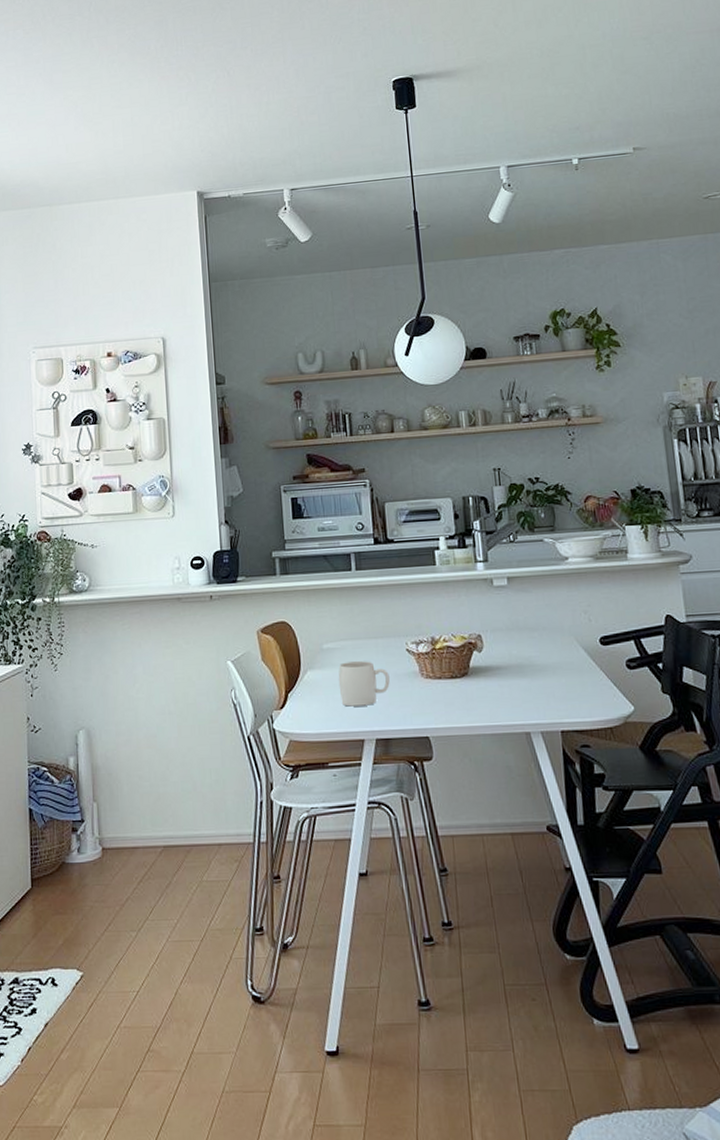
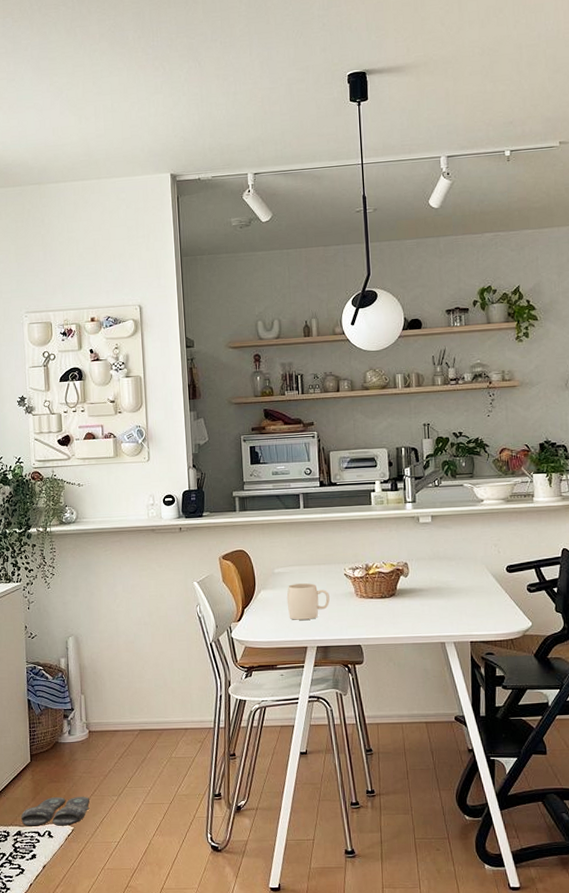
slippers: none [19,933,103,972] -> present [21,797,90,827]

